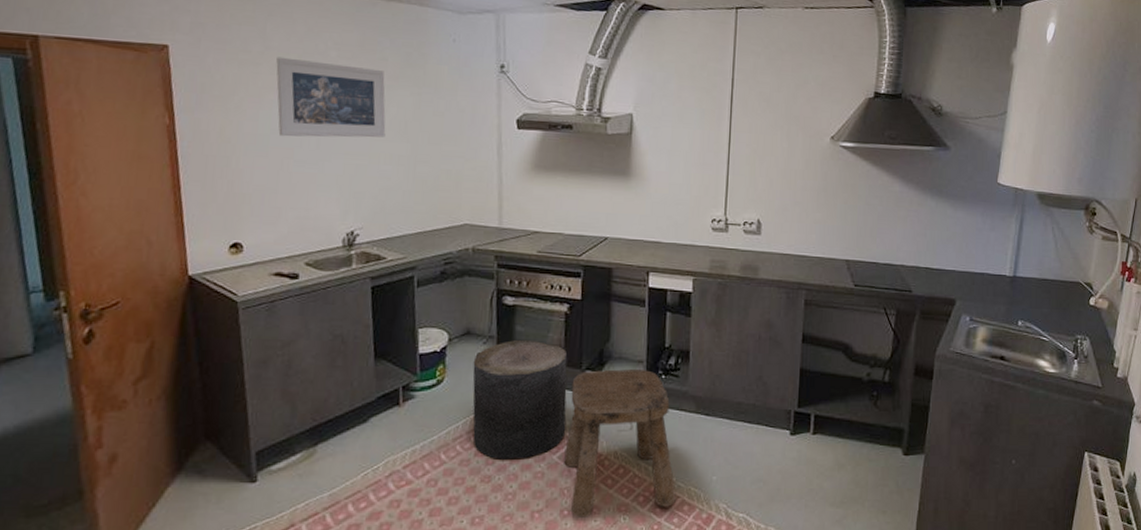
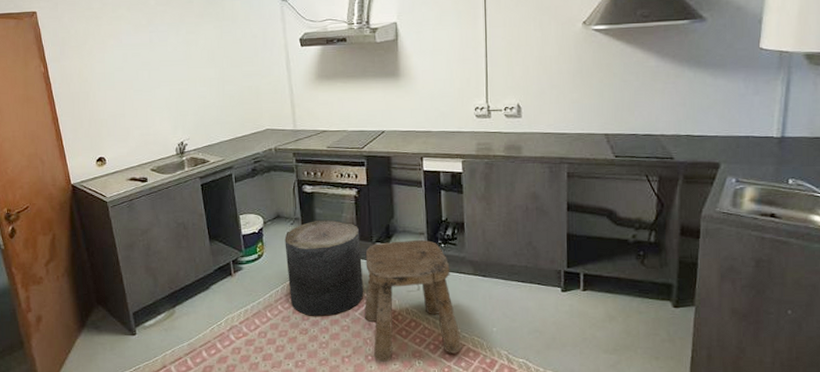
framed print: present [276,57,386,138] -> none [112,10,198,73]

